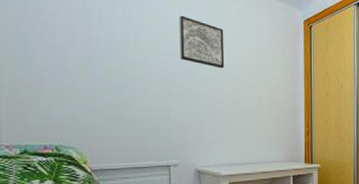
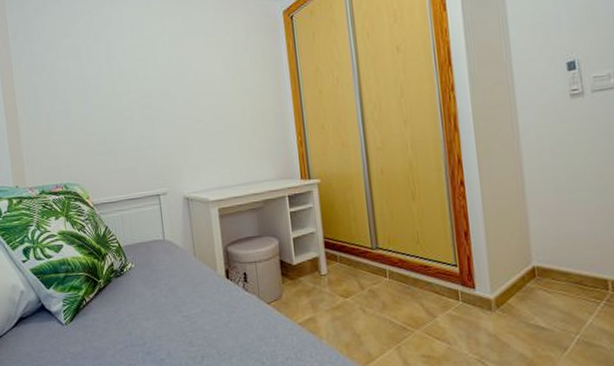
wall art: present [179,15,225,69] -> none [154,37,203,85]

